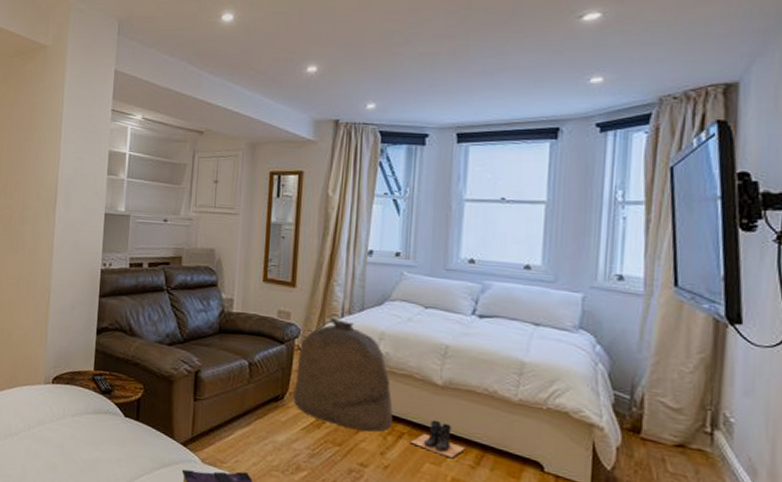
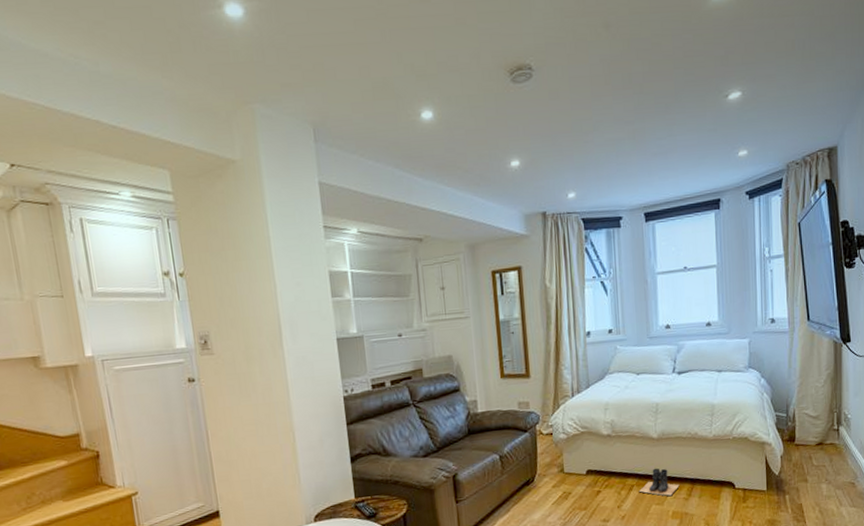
bag: present [293,317,393,433] -> none [541,399,623,494]

